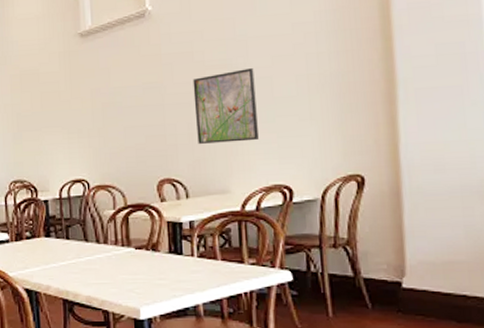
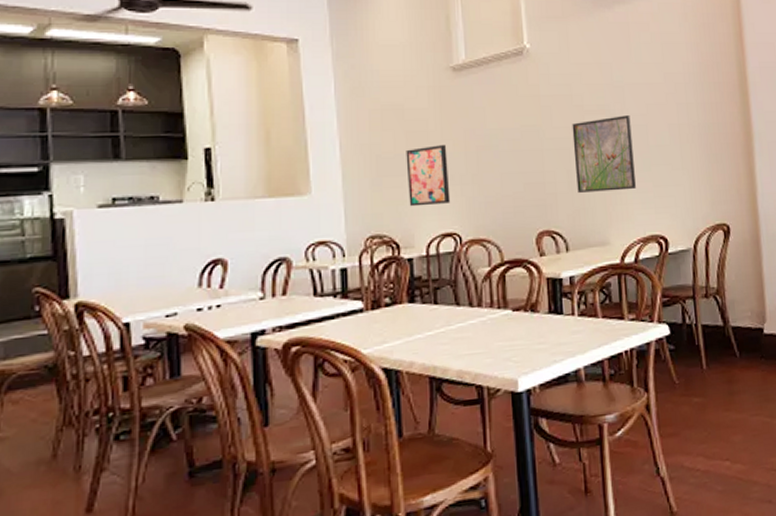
wall art: none [41,103,80,157] -> present [406,145,451,207]

